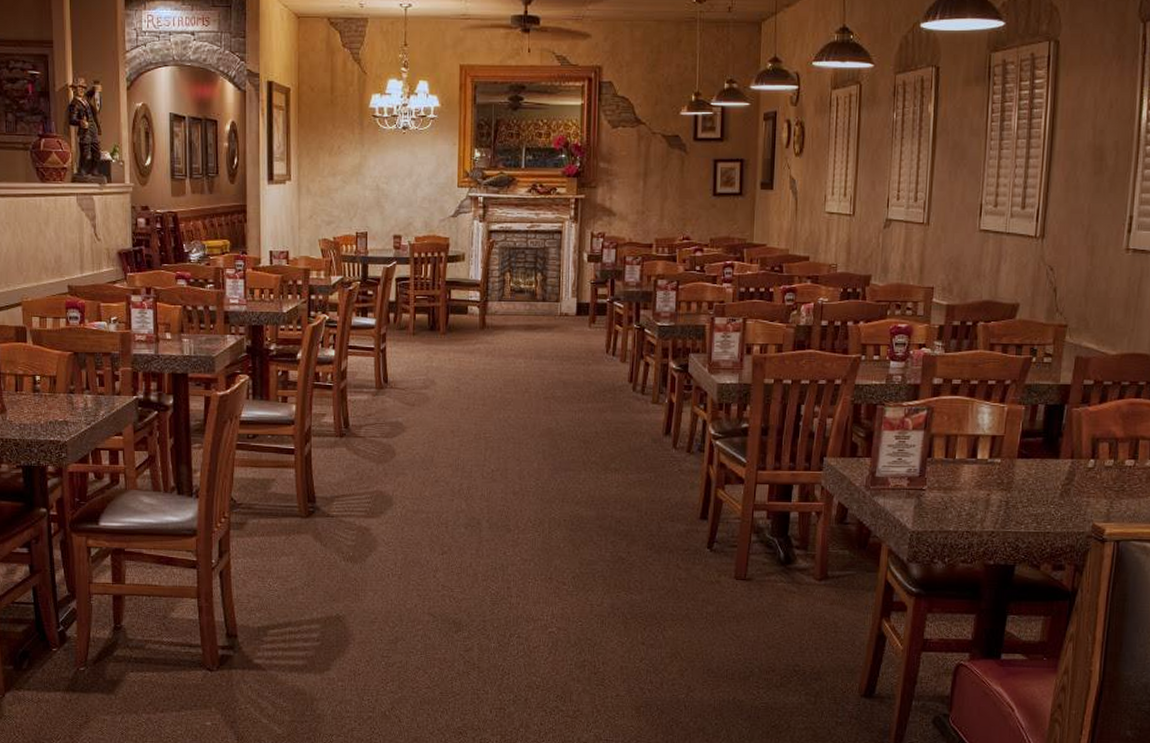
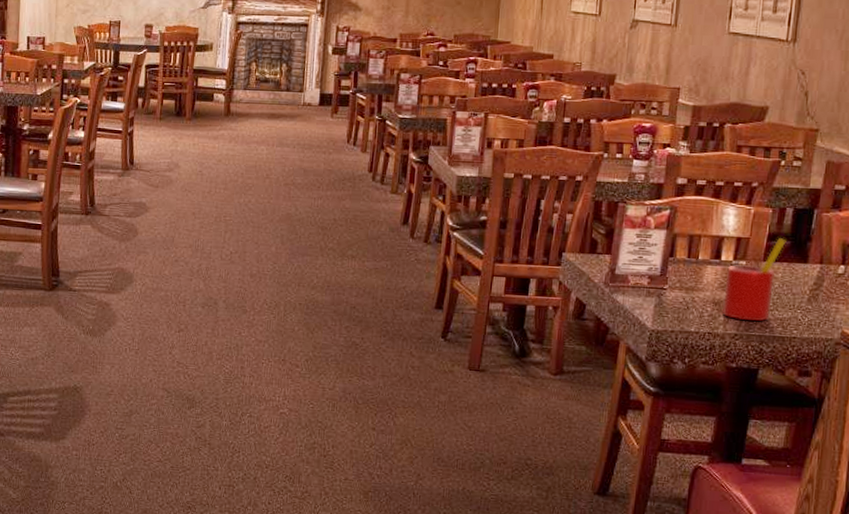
straw: none [978,435,1039,518] -> present [721,238,787,321]

